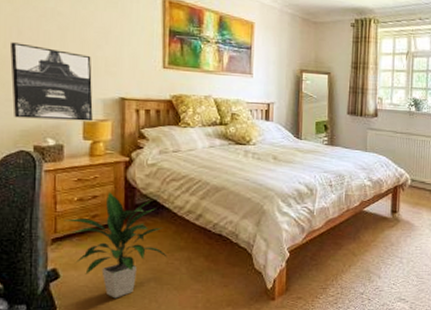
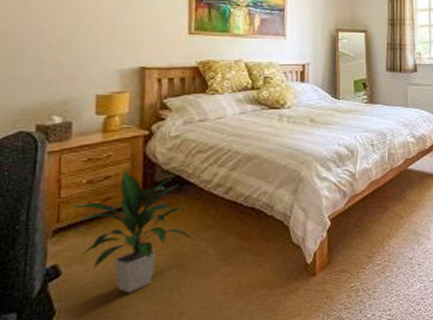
wall art: present [10,42,93,122] -> none [13,15,109,95]

